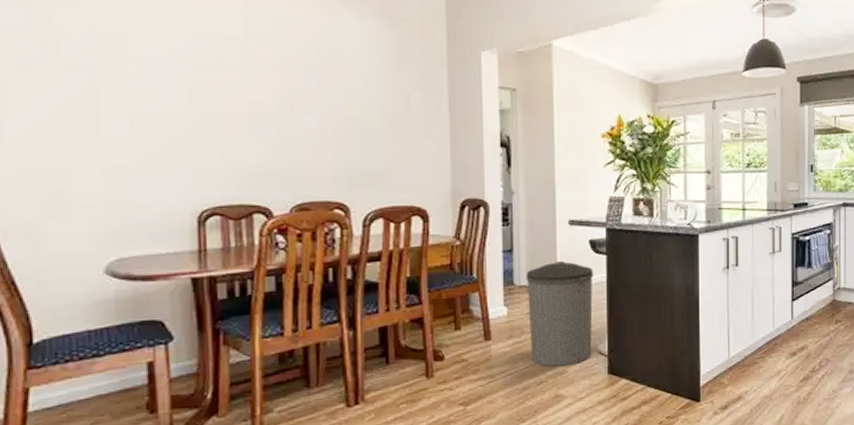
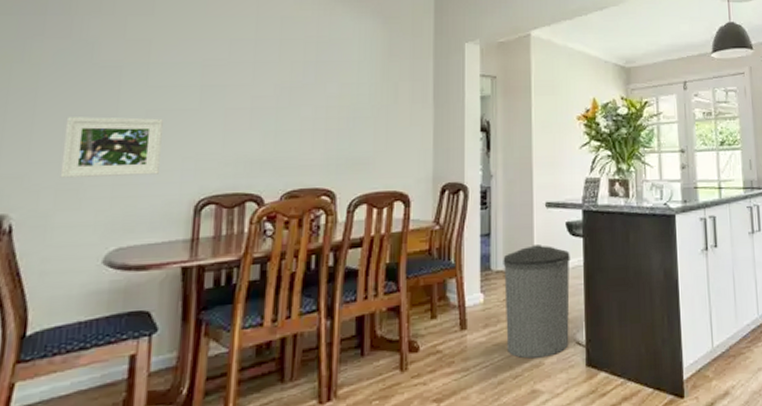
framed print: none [39,119,154,185] -> present [60,117,163,178]

